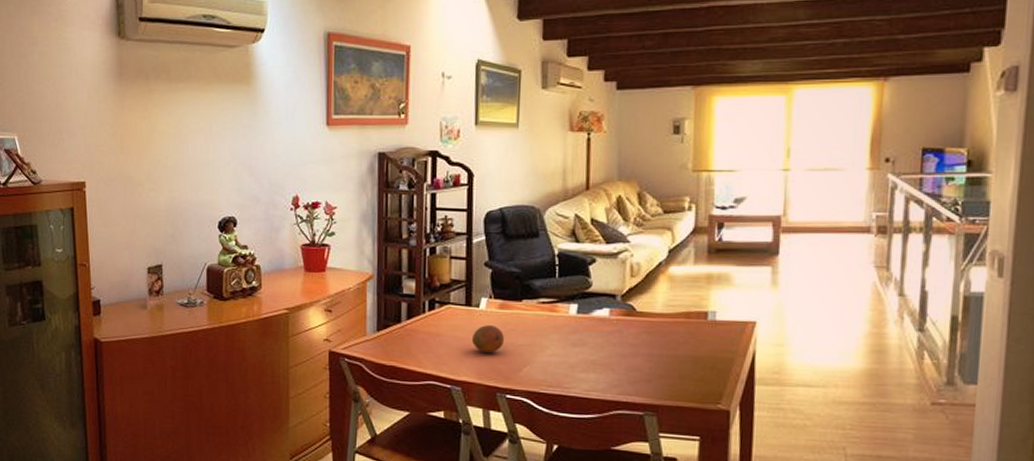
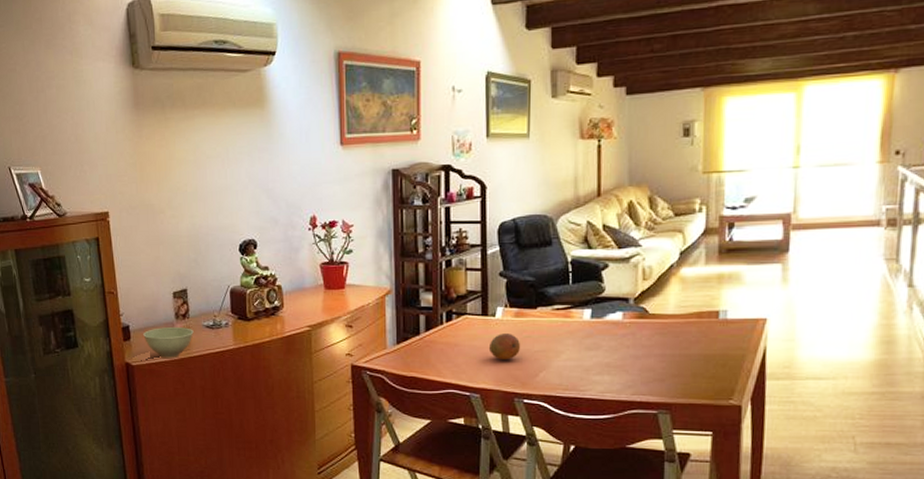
bowl: none [114,303,167,337] -> present [143,327,194,359]

